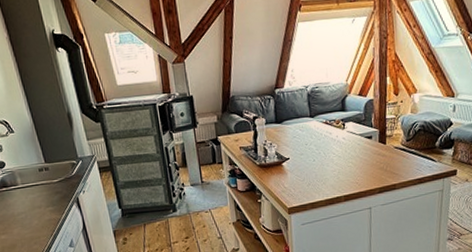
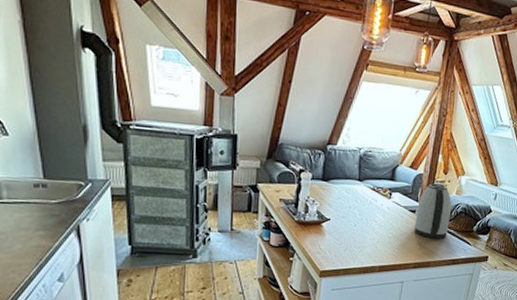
kettle: none [373,106,409,162] -> present [414,183,452,239]

